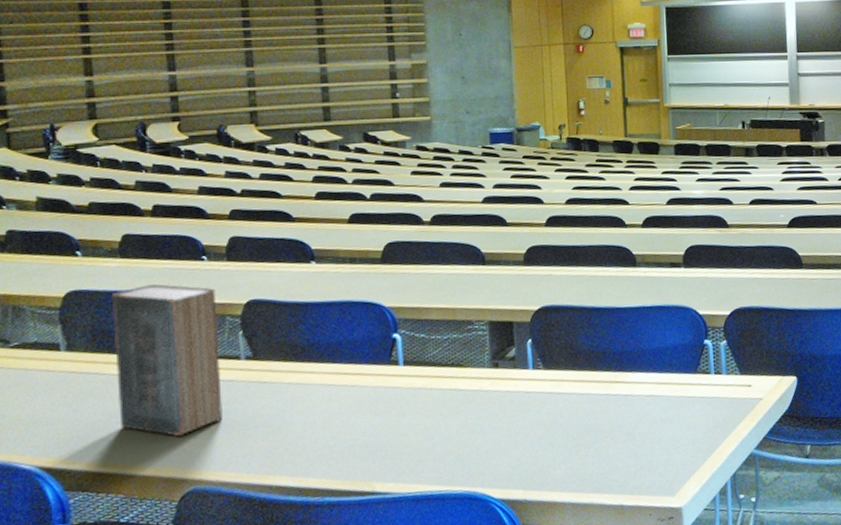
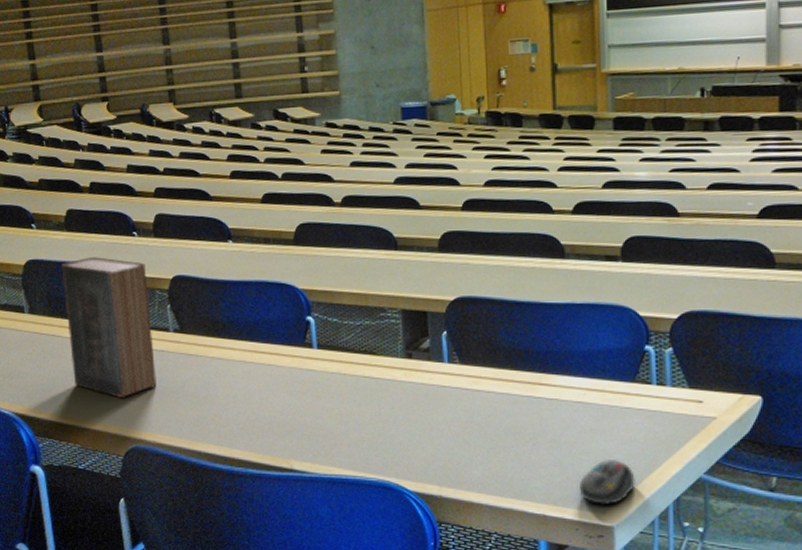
computer mouse: none [652,445,699,489] -> present [580,460,635,506]

